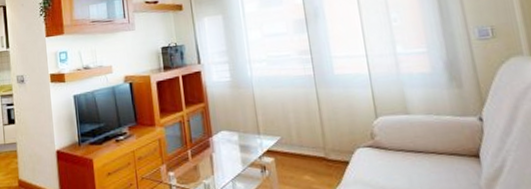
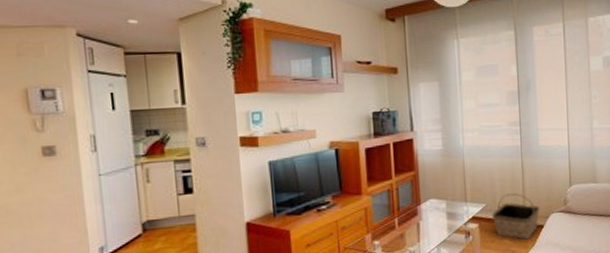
basket: none [289,125,343,177] -> present [492,193,539,240]

